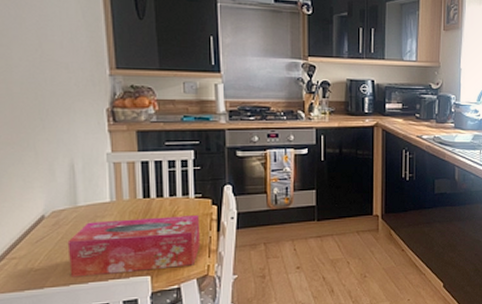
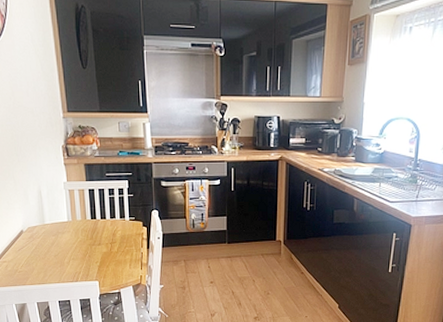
tissue box: present [67,216,201,278] -> none [39,235,135,279]

